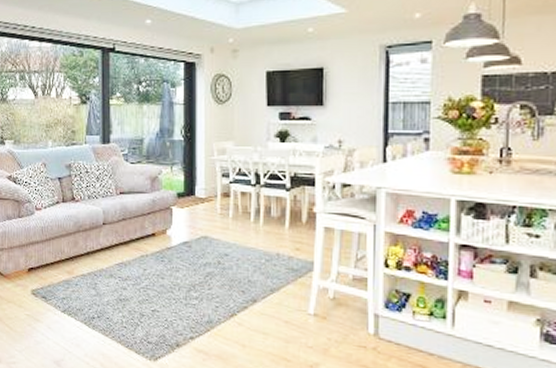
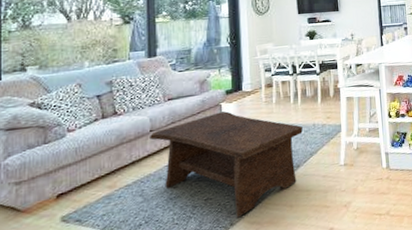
coffee table: none [103,217,263,341] -> present [150,111,303,218]

